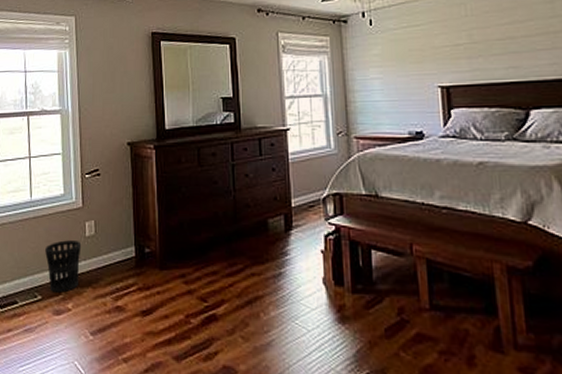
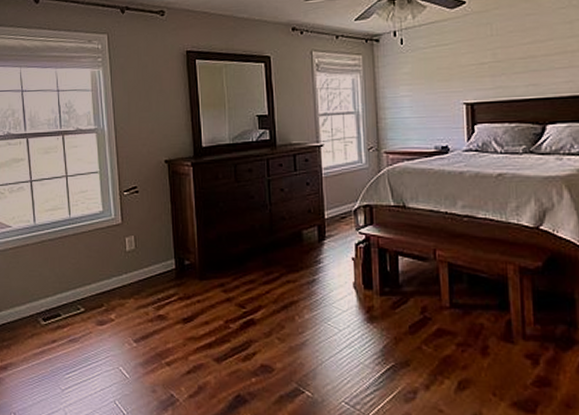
wastebasket: present [45,240,82,293] -> none [86,255,122,304]

